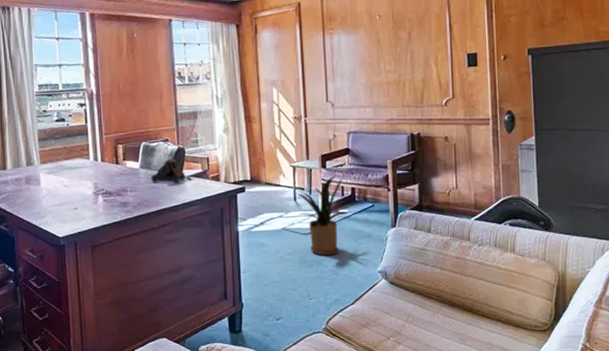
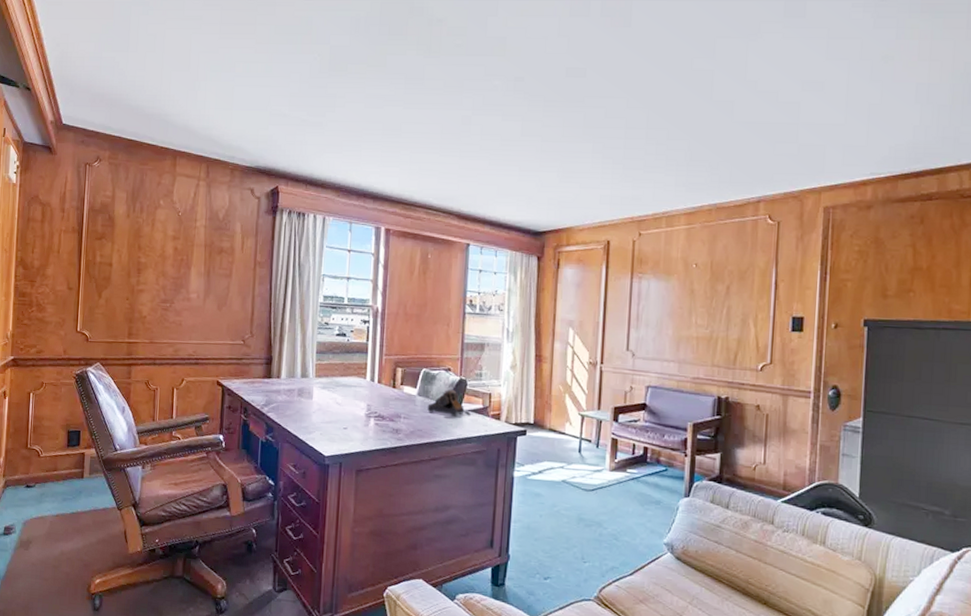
house plant: present [291,175,349,256] -> none [576,431,638,518]

